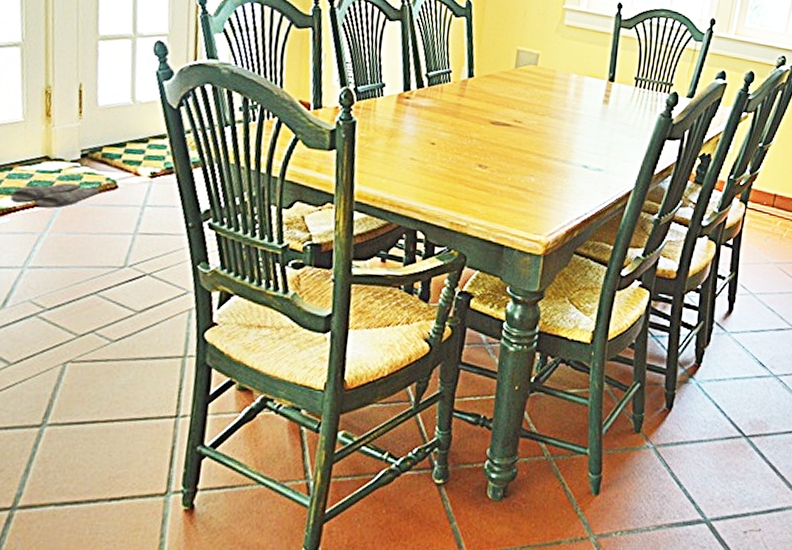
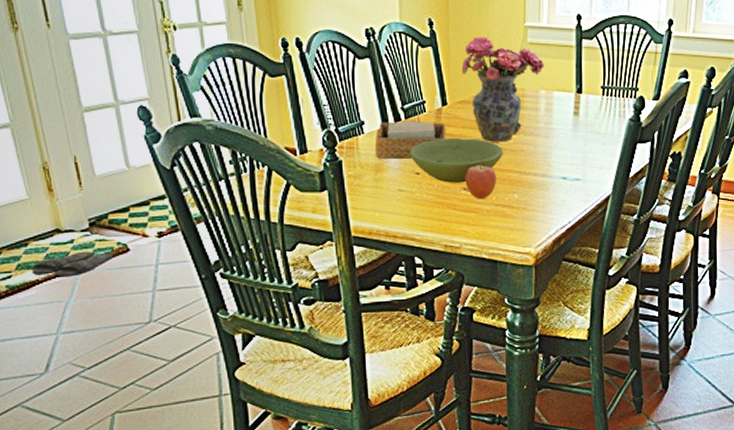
napkin holder: none [392,86,469,128] -> present [375,122,446,159]
bowl: none [427,111,525,159] -> present [410,138,503,183]
fruit: none [481,135,515,179] -> present [465,158,496,199]
flower arrangement: none [493,13,580,122] -> present [461,37,545,142]

